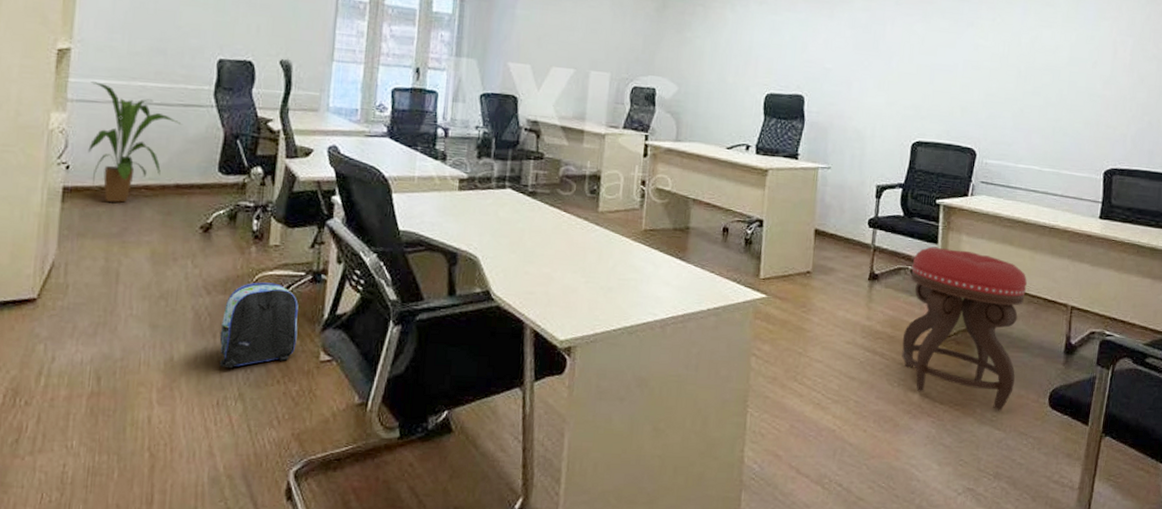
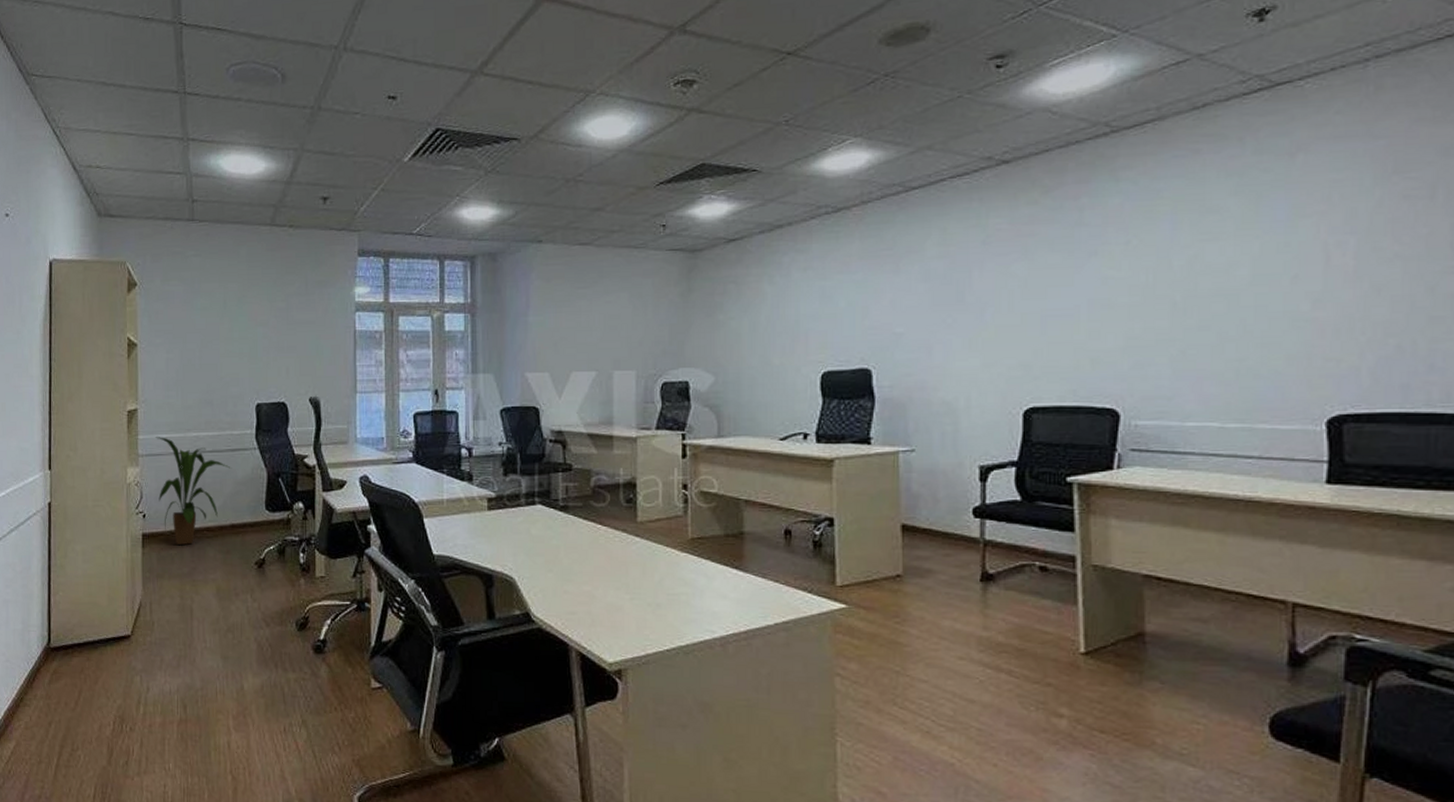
backpack: present [219,282,298,369] -> none [280,613,349,697]
stool: present [901,246,1028,411] -> none [1036,536,1218,742]

